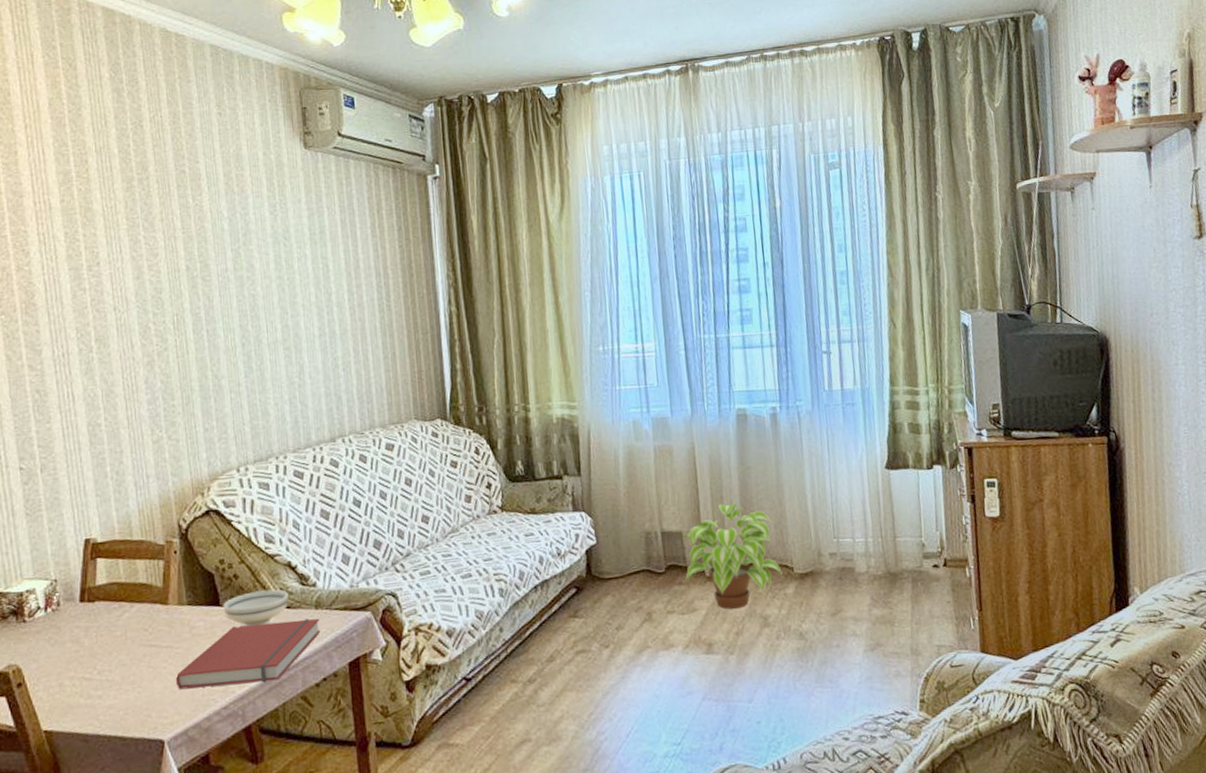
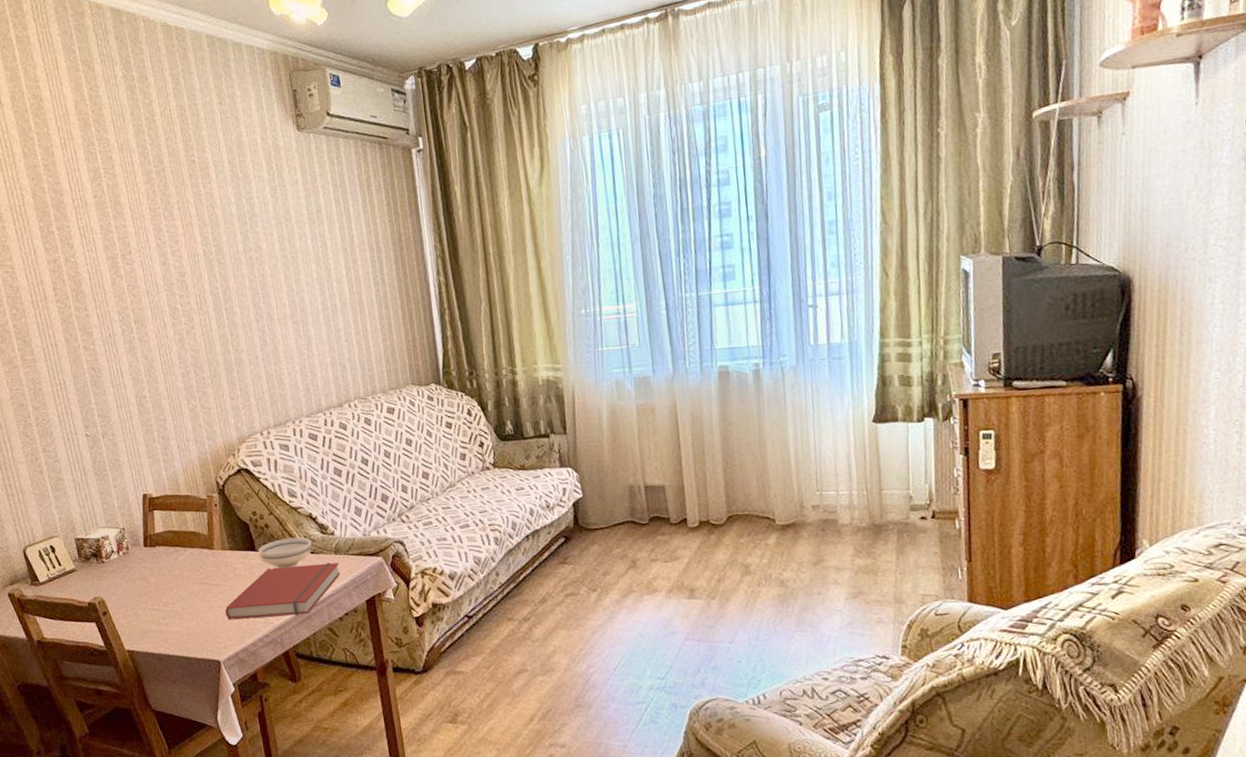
plant: present [682,502,782,609] -> none [665,457,764,558]

